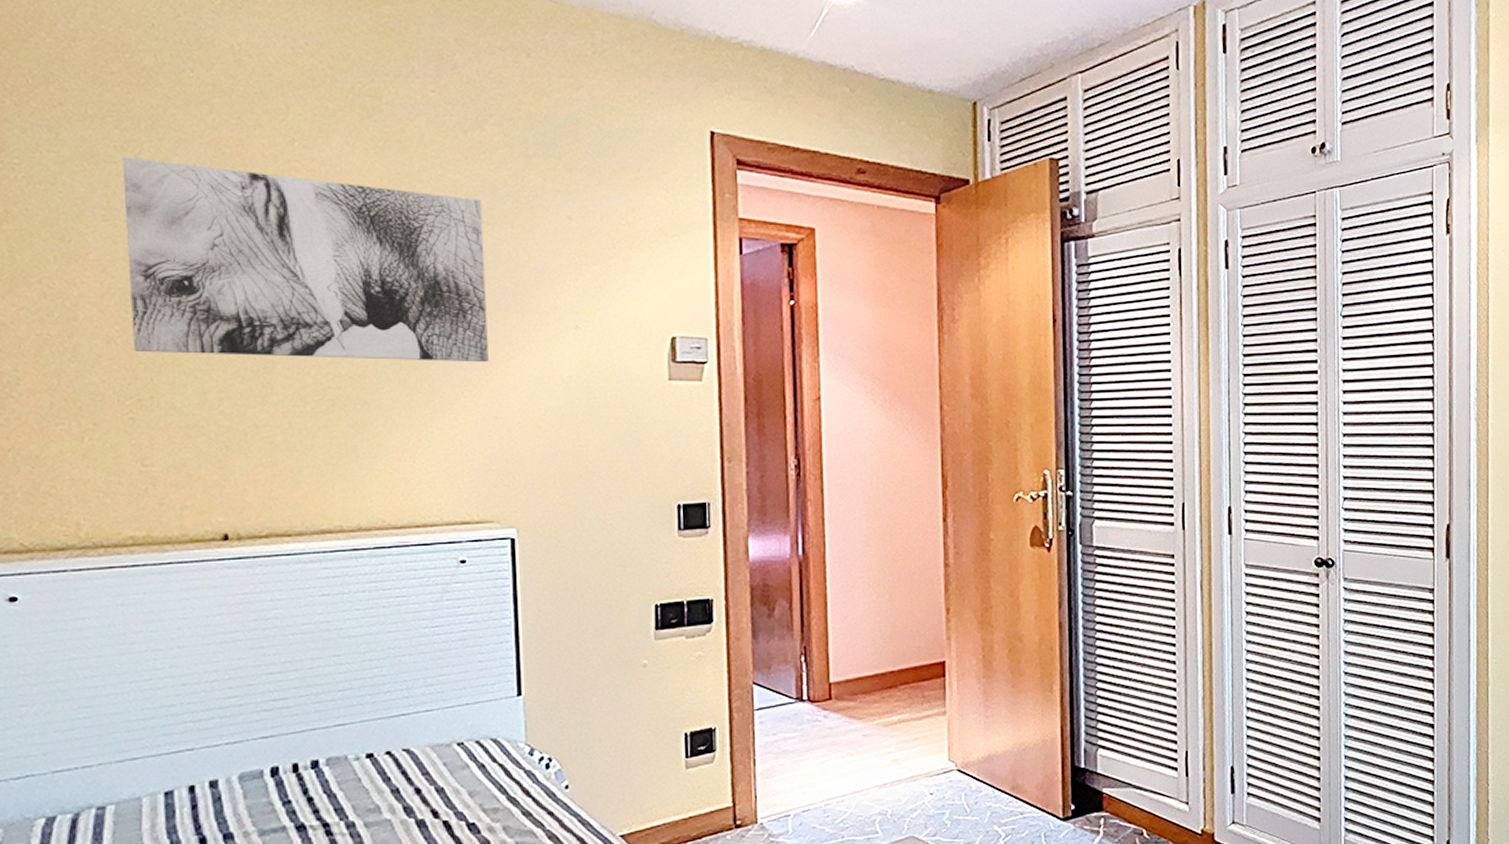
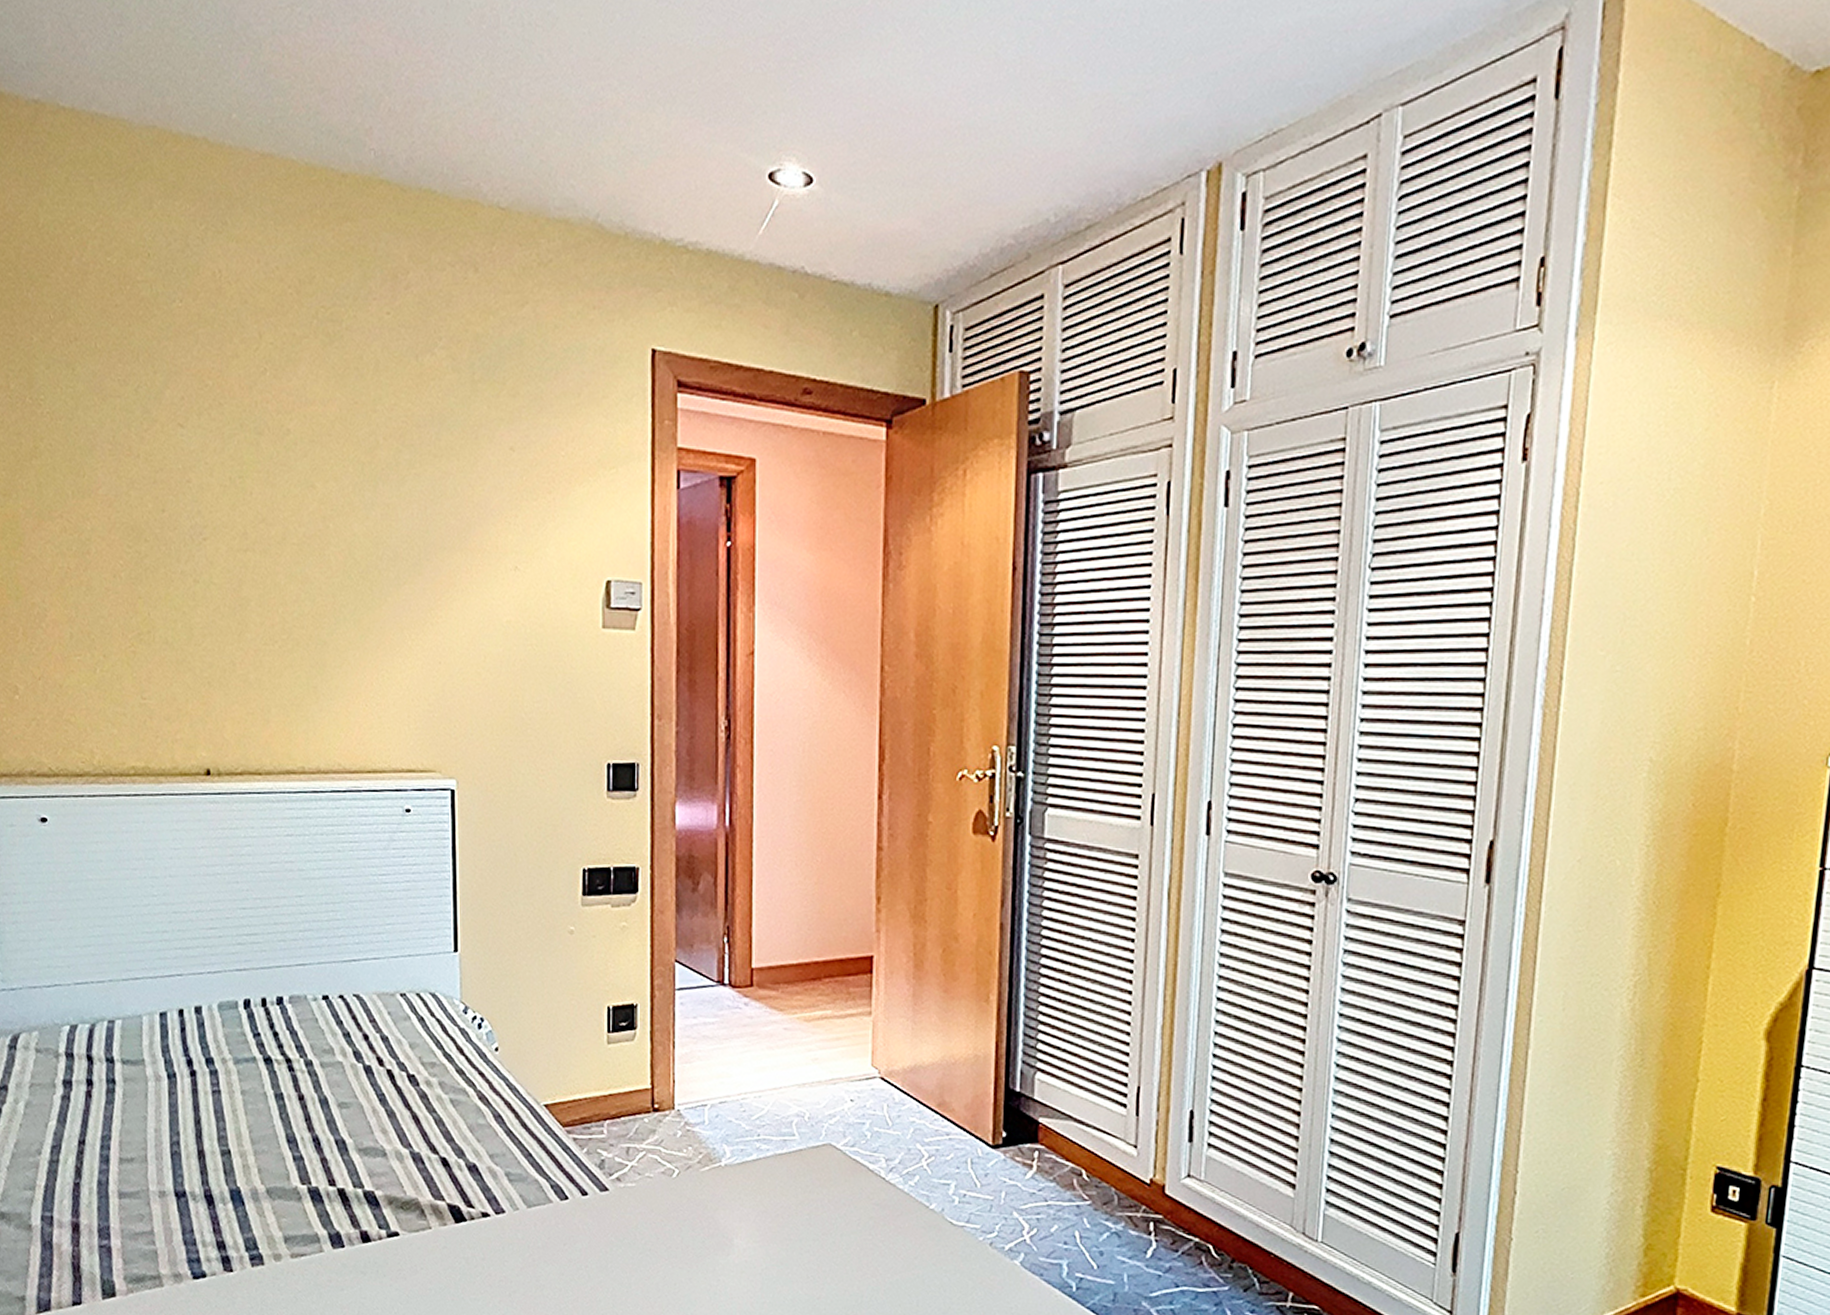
wall art: present [123,157,489,363] -> none [125,391,434,604]

